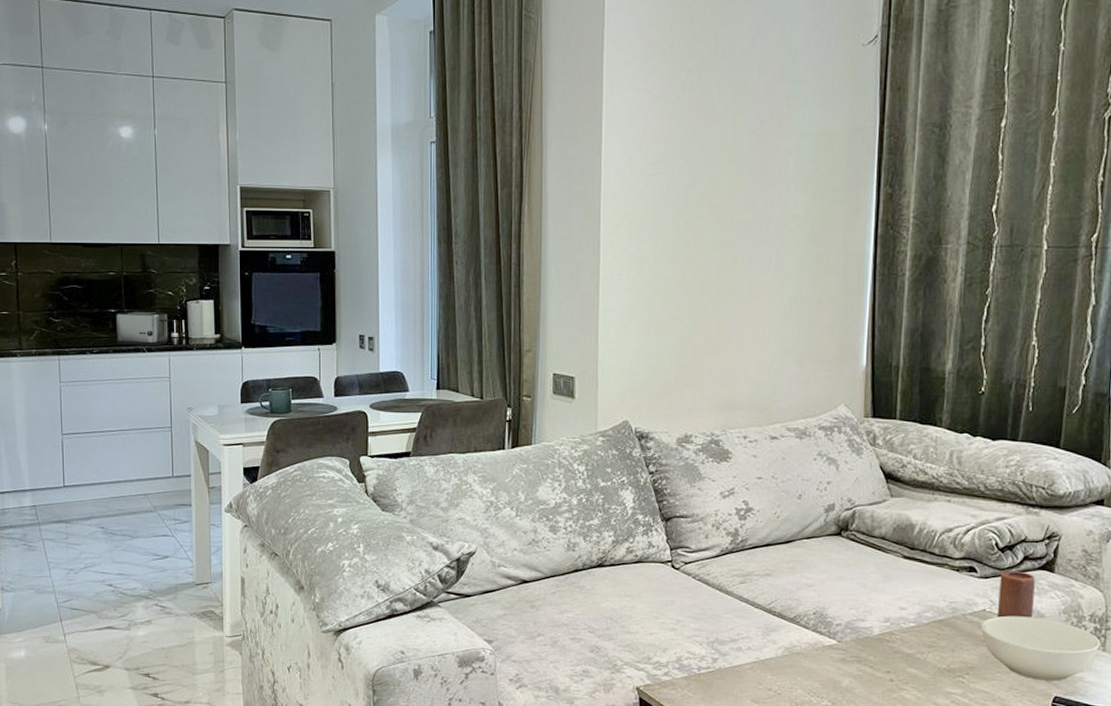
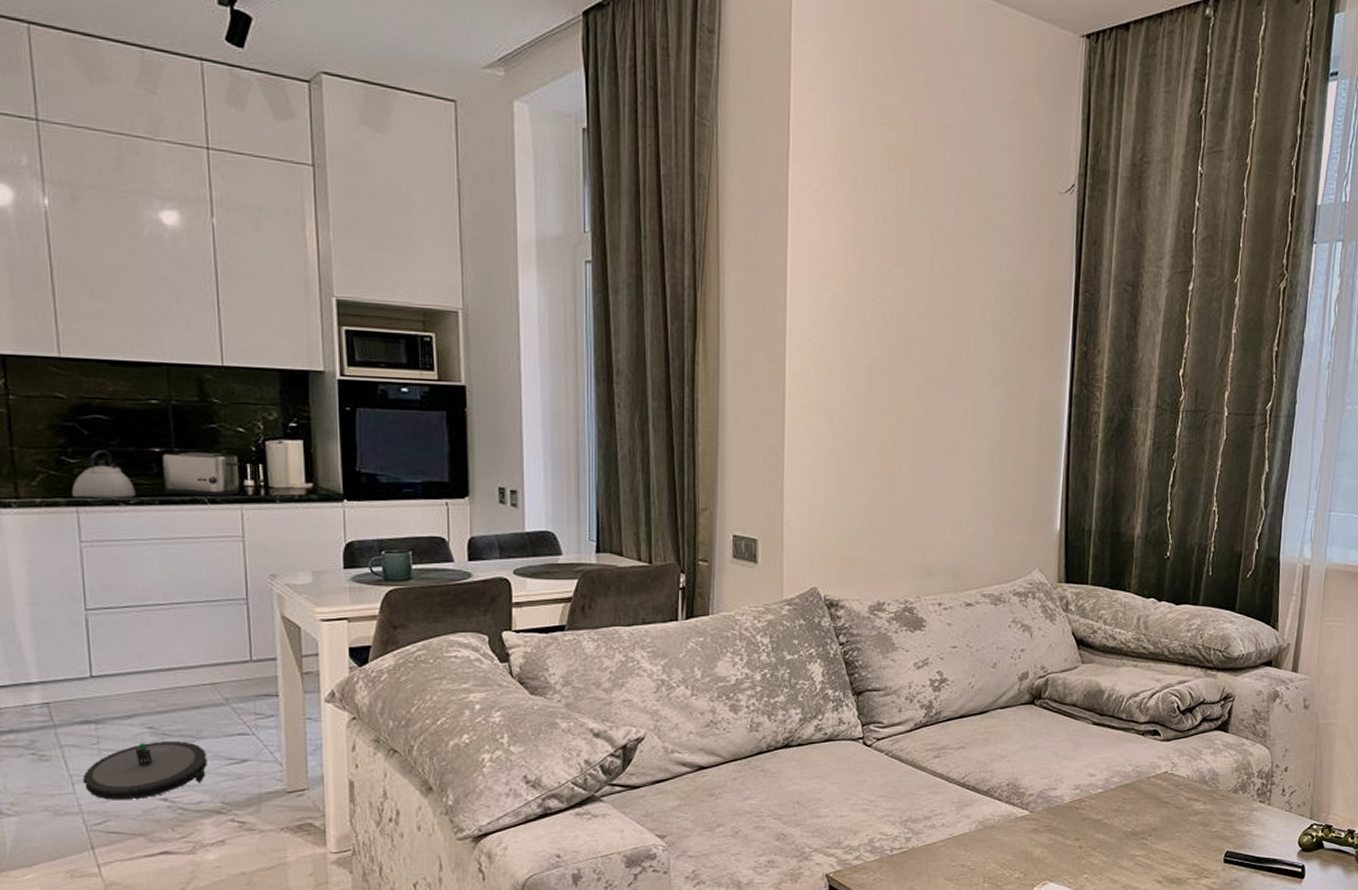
kettle: none [56,312,98,350] -> present [72,450,137,500]
robot vacuum: none [56,539,141,584] -> present [82,741,209,800]
bowl: present [980,615,1101,681] -> none [1162,776,1266,837]
candle: present [998,570,1035,618] -> none [1178,732,1212,779]

